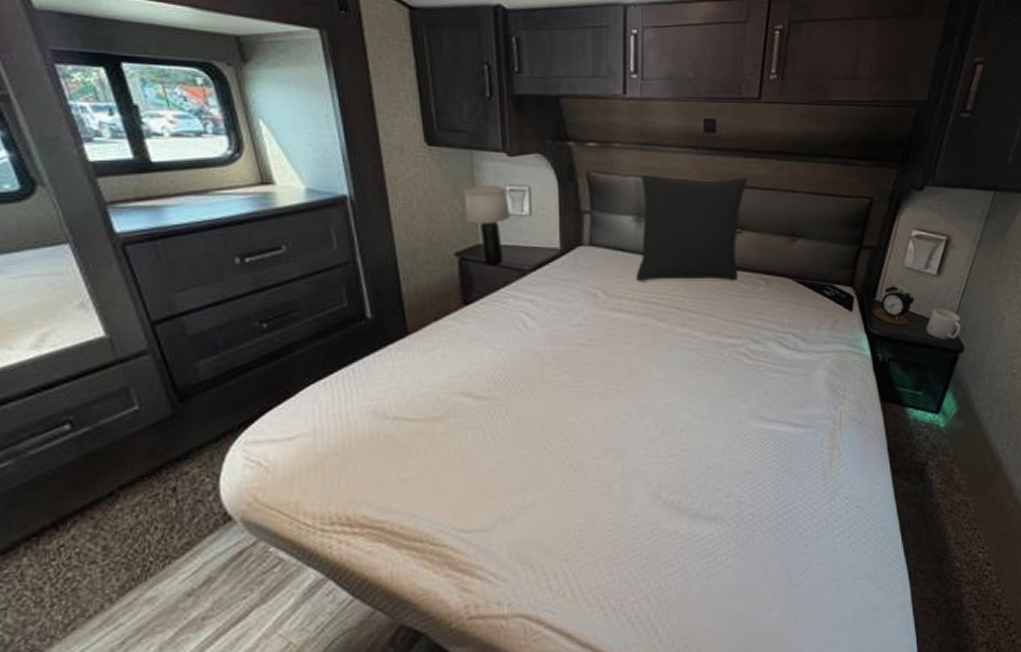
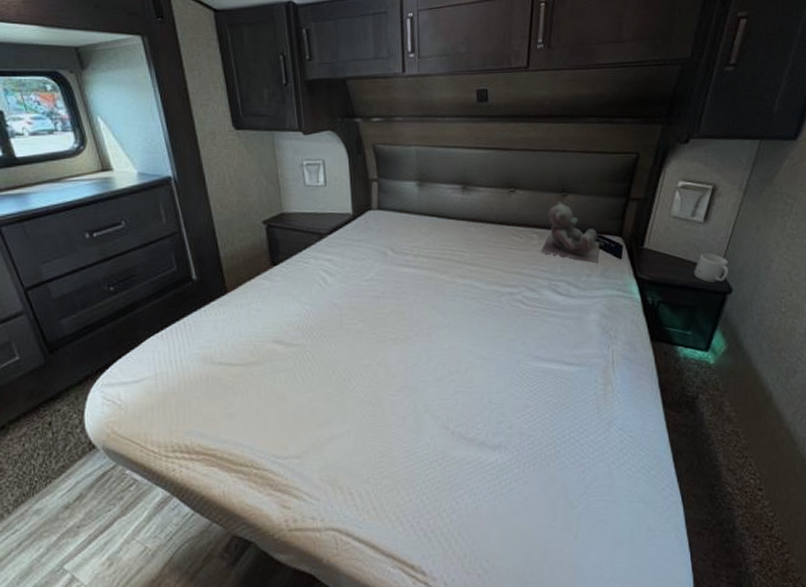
table lamp: present [464,185,511,264] -> none [268,161,309,230]
pillow: present [635,175,748,281] -> none [420,140,519,239]
stuffed animal: none [767,246,829,314] -> present [540,202,599,263]
alarm clock: present [872,285,915,326] -> none [641,233,683,271]

